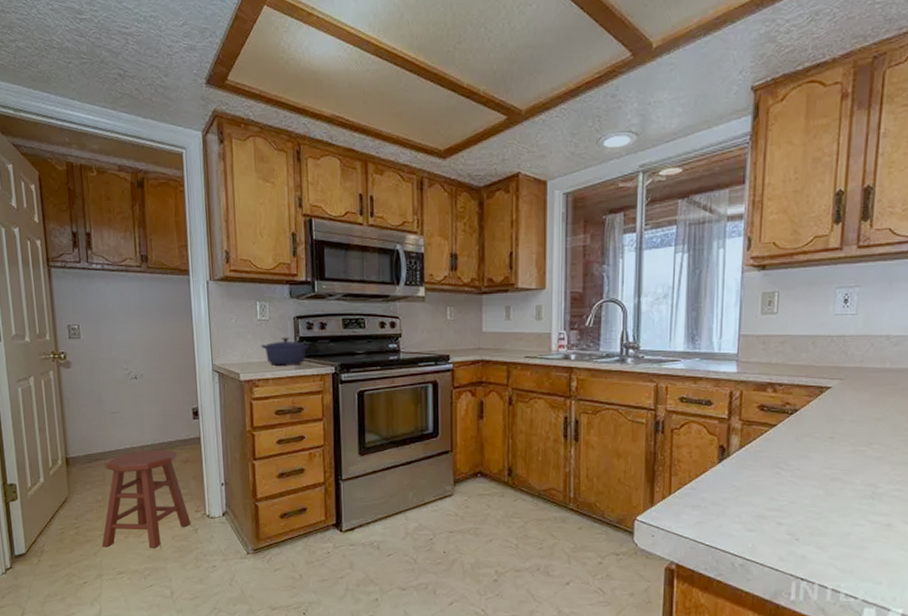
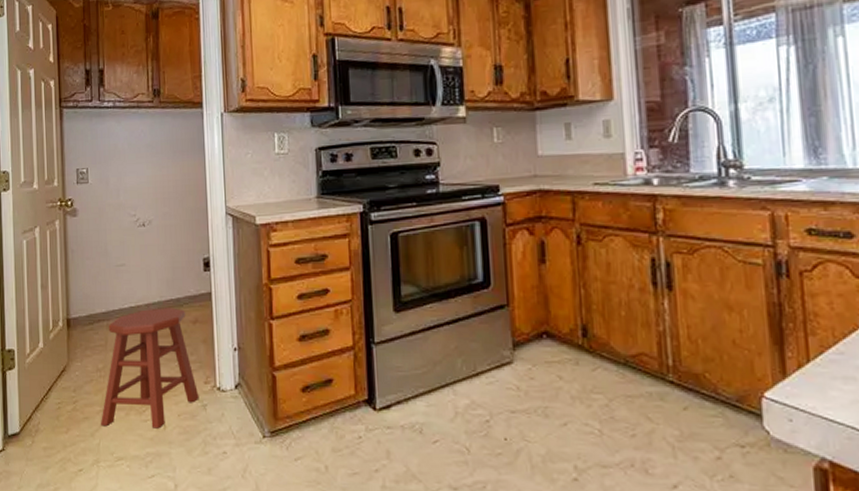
cooking pot: present [261,337,309,366] -> none [279,171,333,206]

